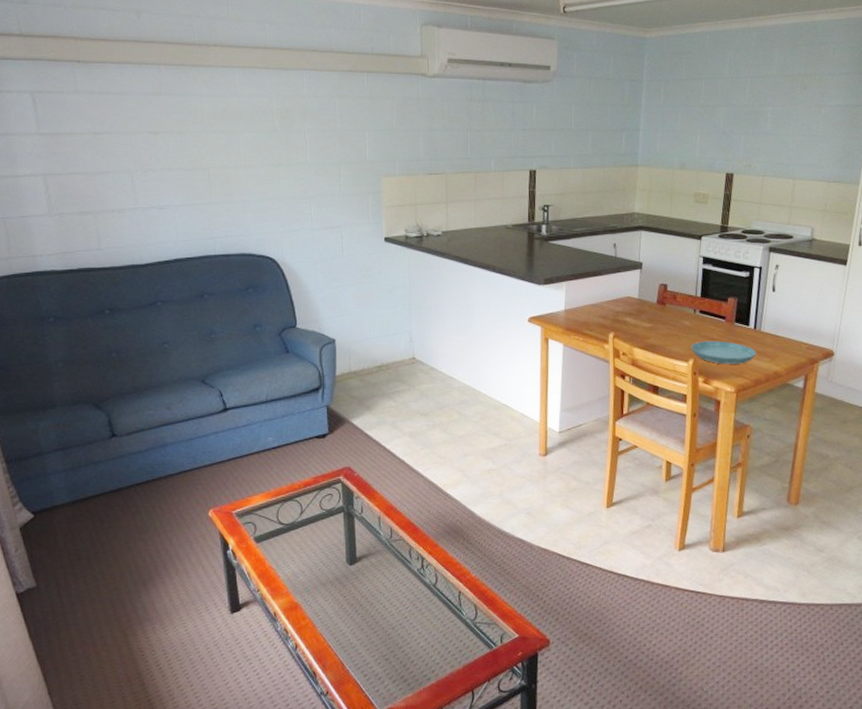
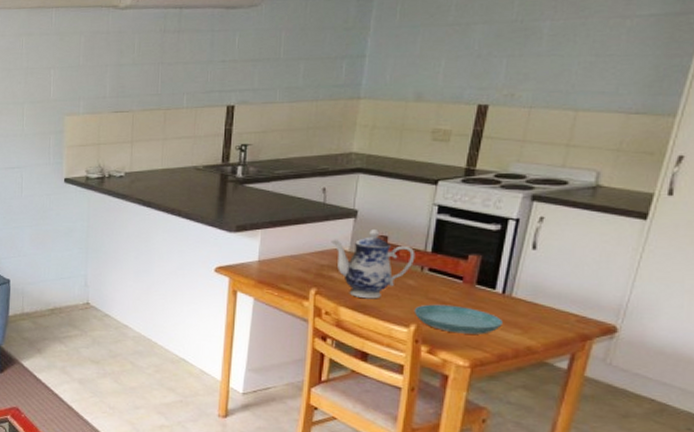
teapot: none [623,278,689,340] -> present [331,228,415,299]

